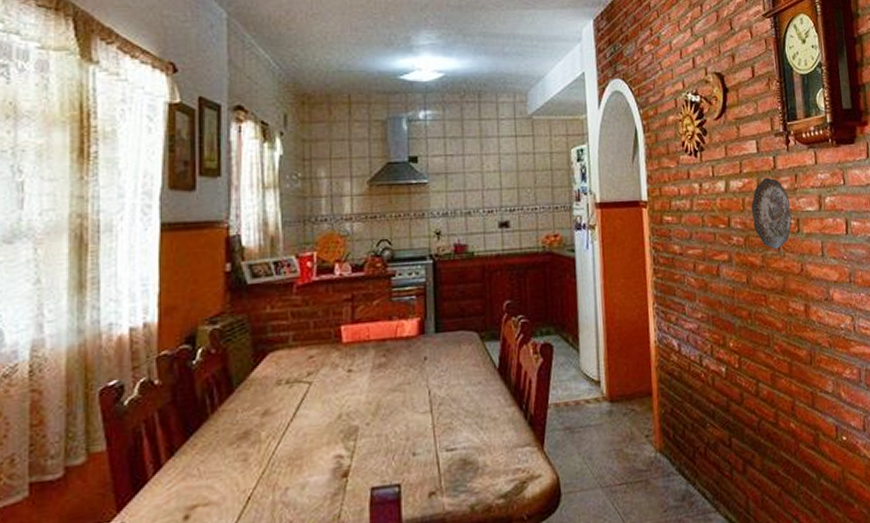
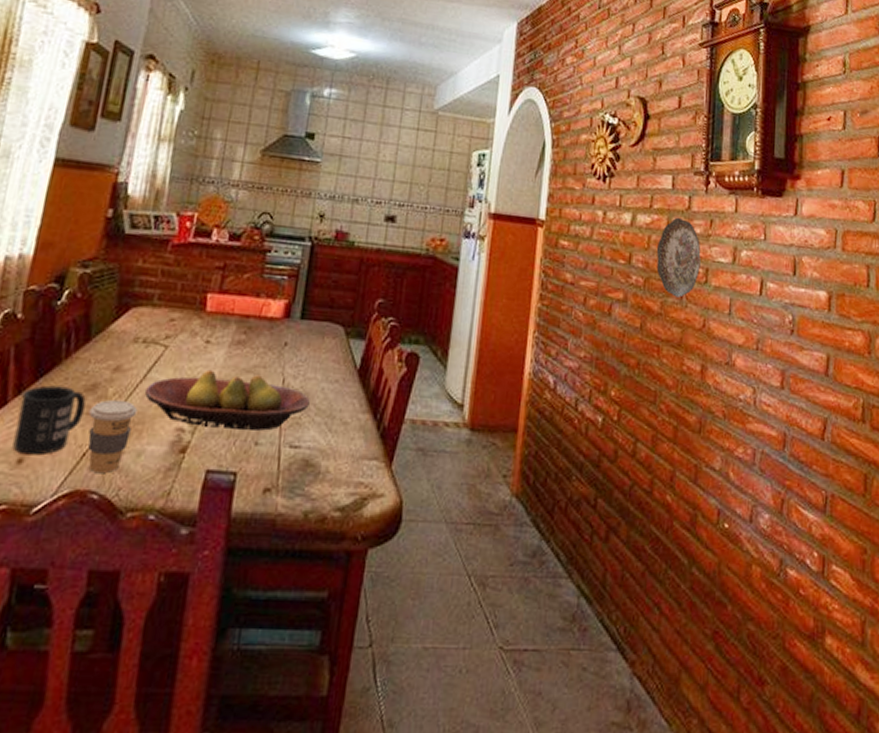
mug: none [176,439,241,511] -> present [12,385,86,455]
coffee cup: none [246,440,294,512] -> present [88,399,138,473]
fruit bowl: none [296,391,458,451] -> present [144,369,310,431]

